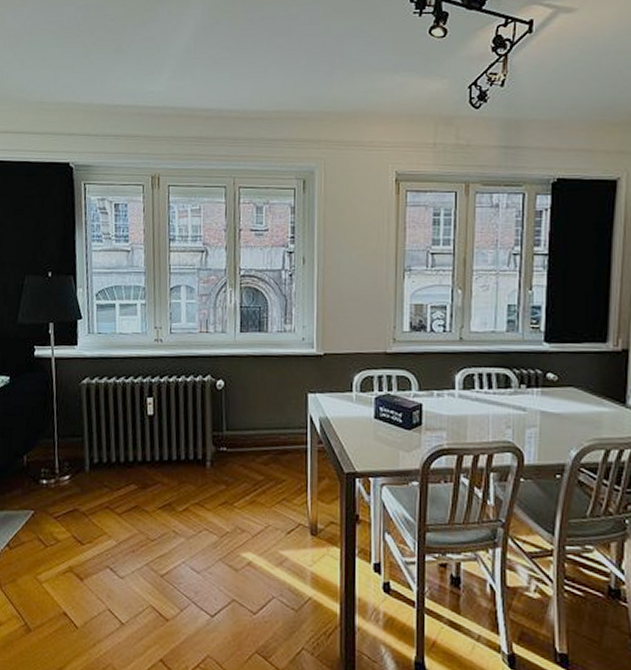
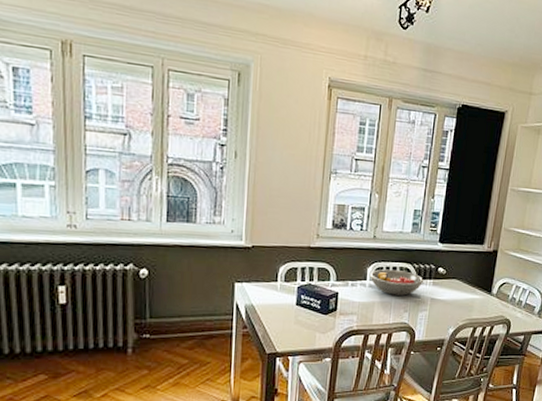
fruit bowl: none [459,375,529,408] -> present [370,269,424,296]

